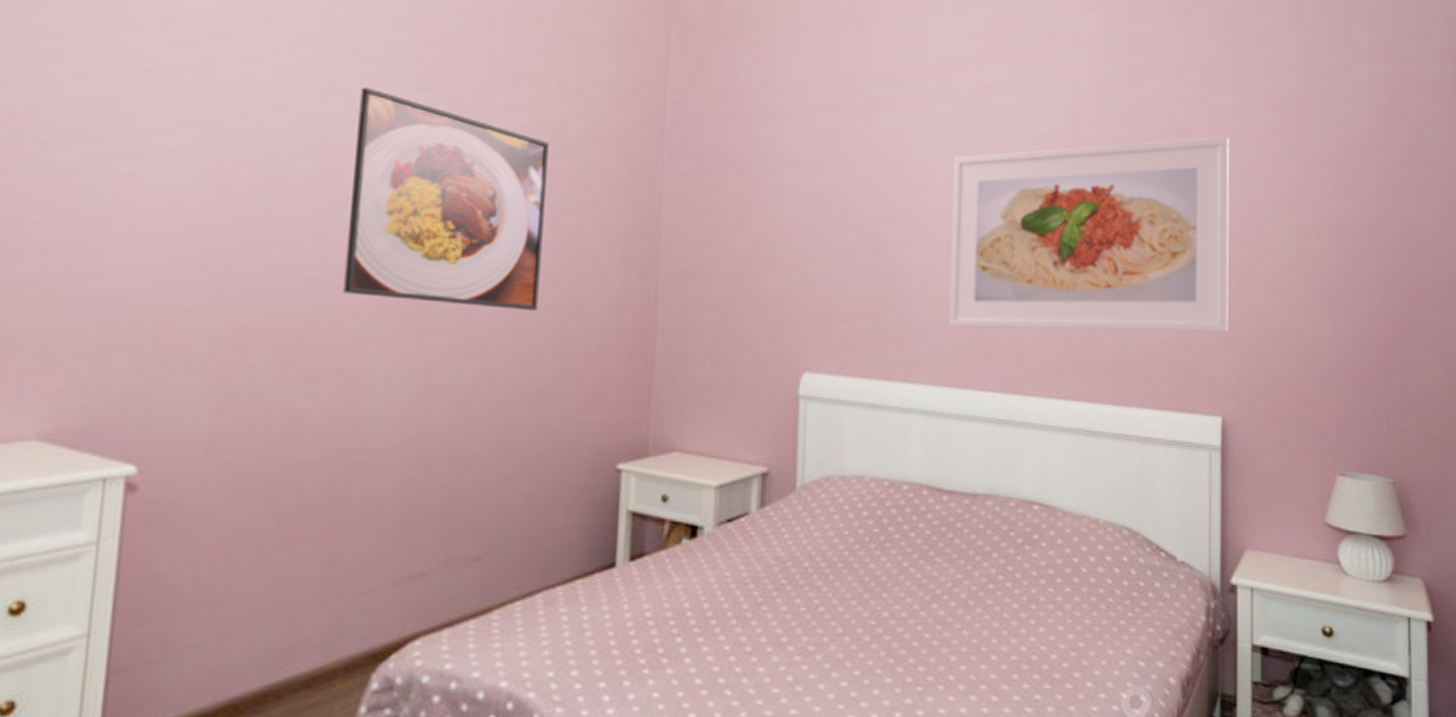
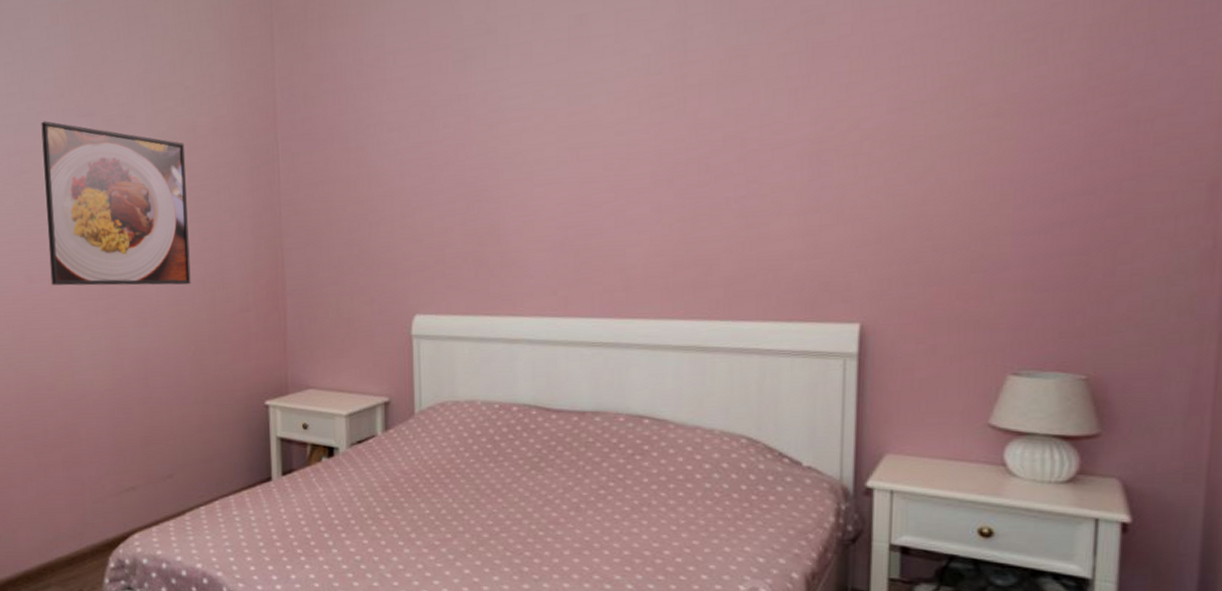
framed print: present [948,136,1230,333] -> none [550,18,879,262]

